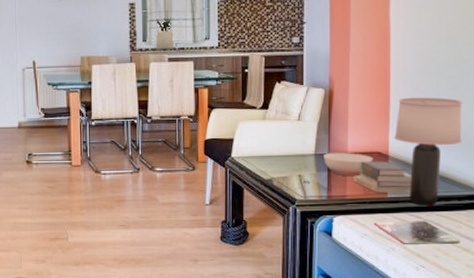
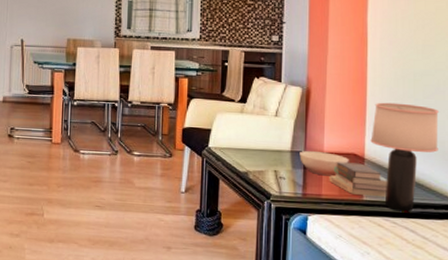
planter: present [154,17,175,50] -> none [138,7,158,38]
magazine: present [373,220,460,244] -> none [348,224,437,253]

